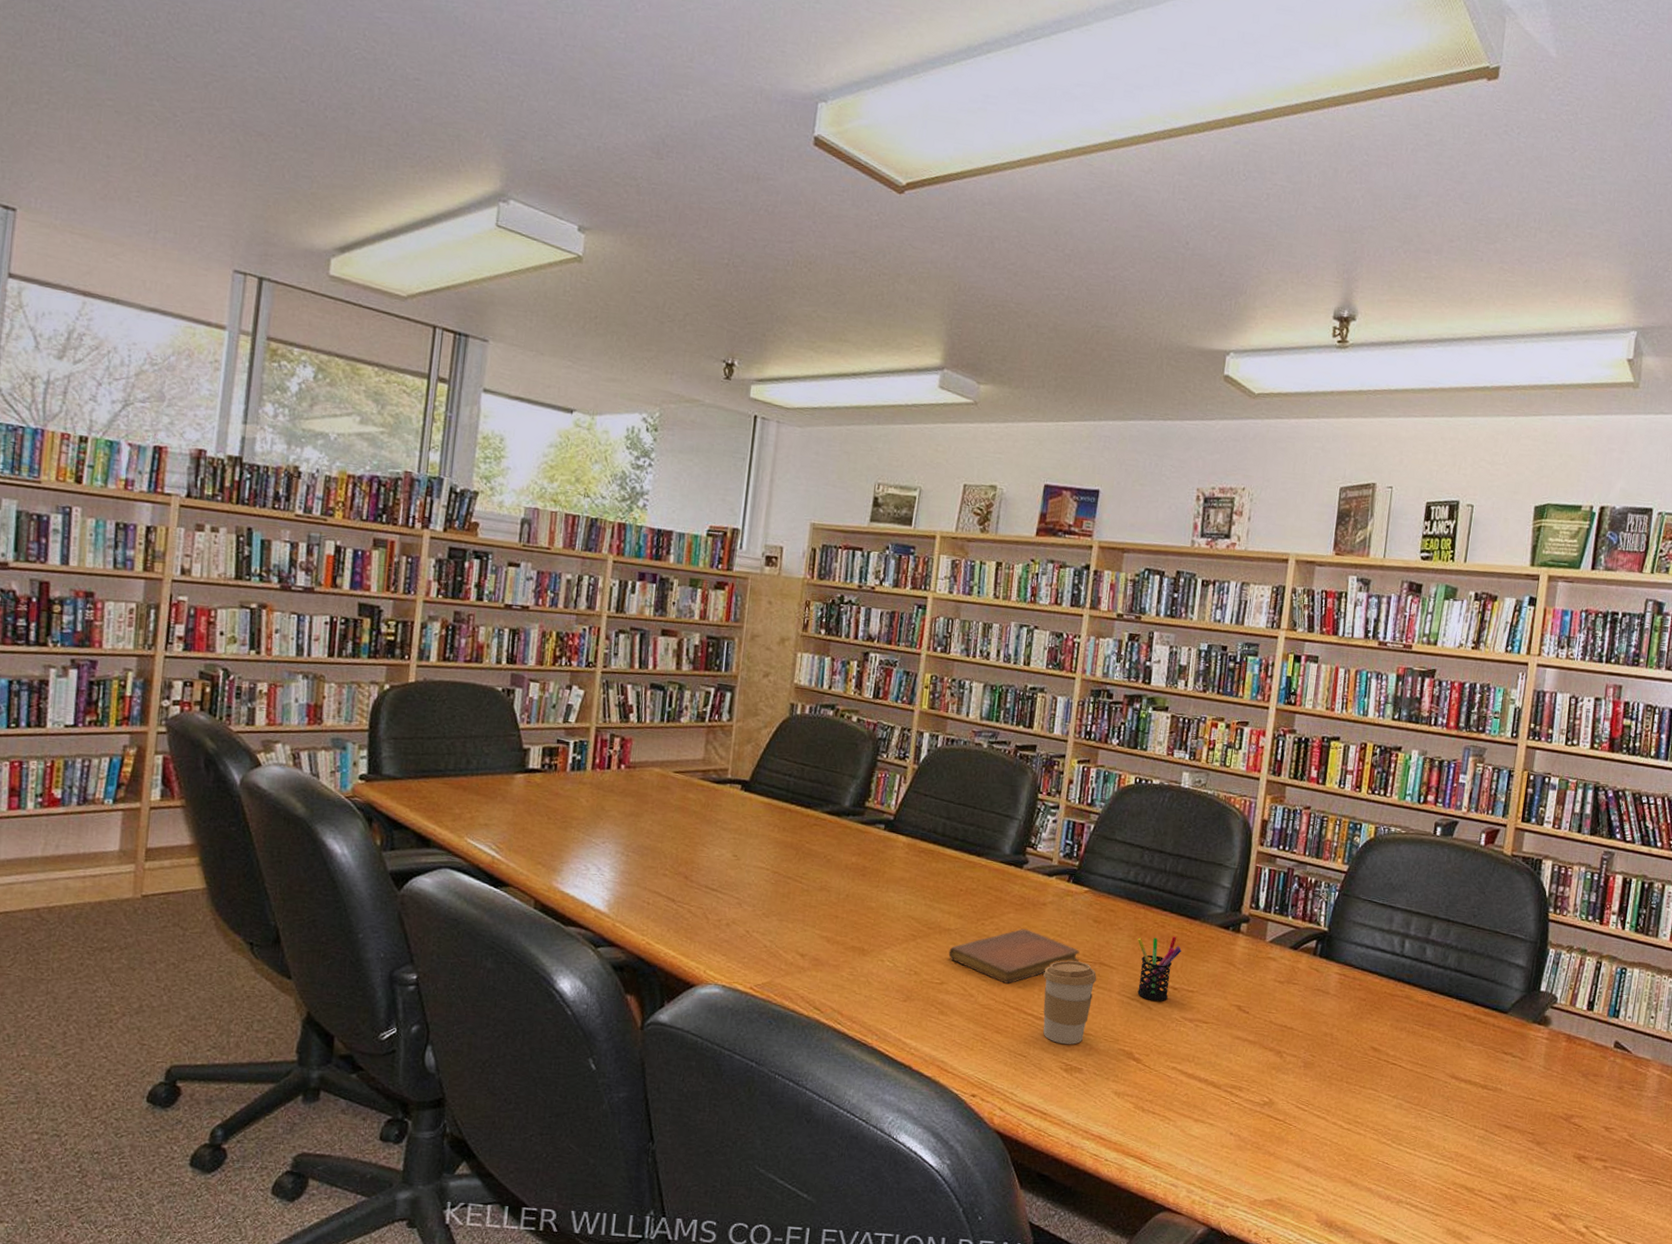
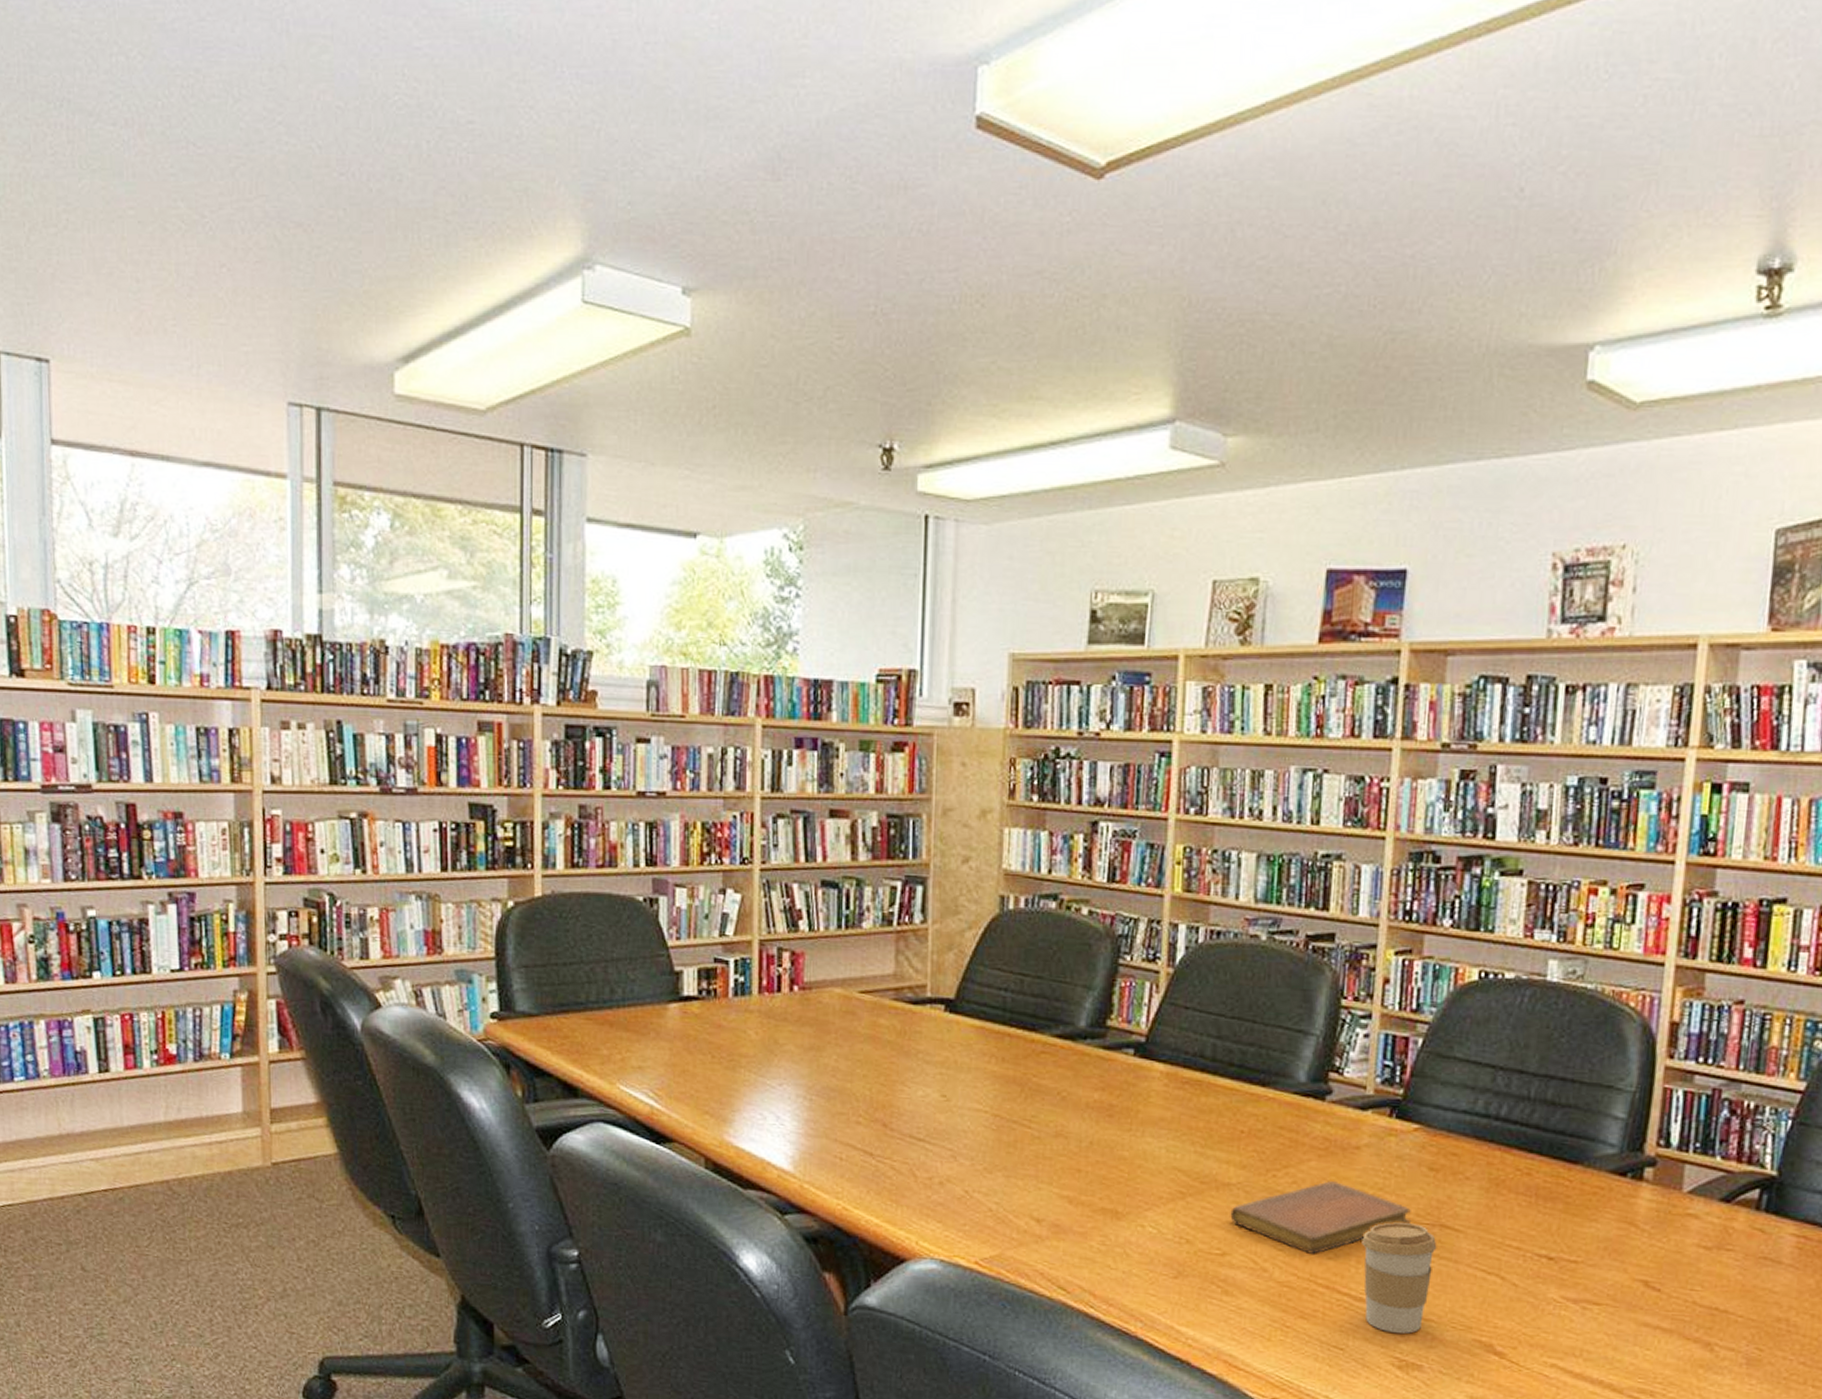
pen holder: present [1137,936,1181,1001] -> none [1492,1187,1557,1276]

